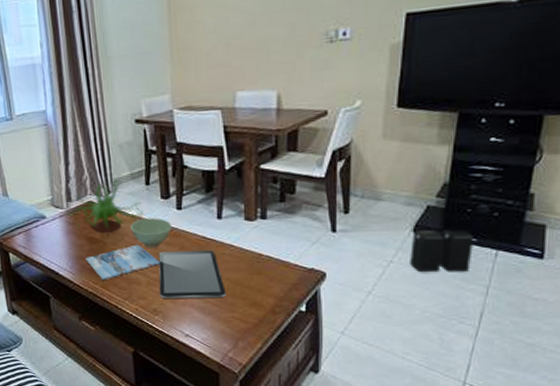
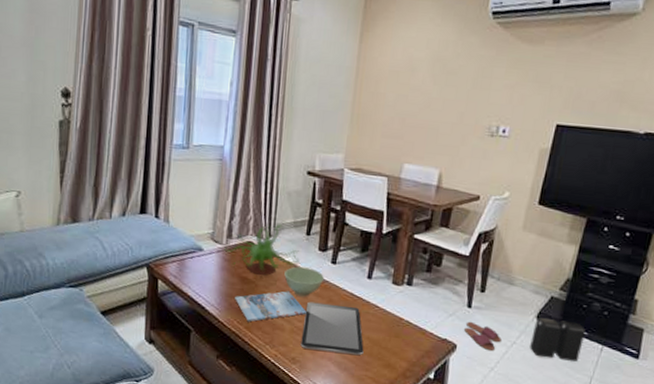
slippers: none [331,246,375,273] -> present [463,321,501,351]

